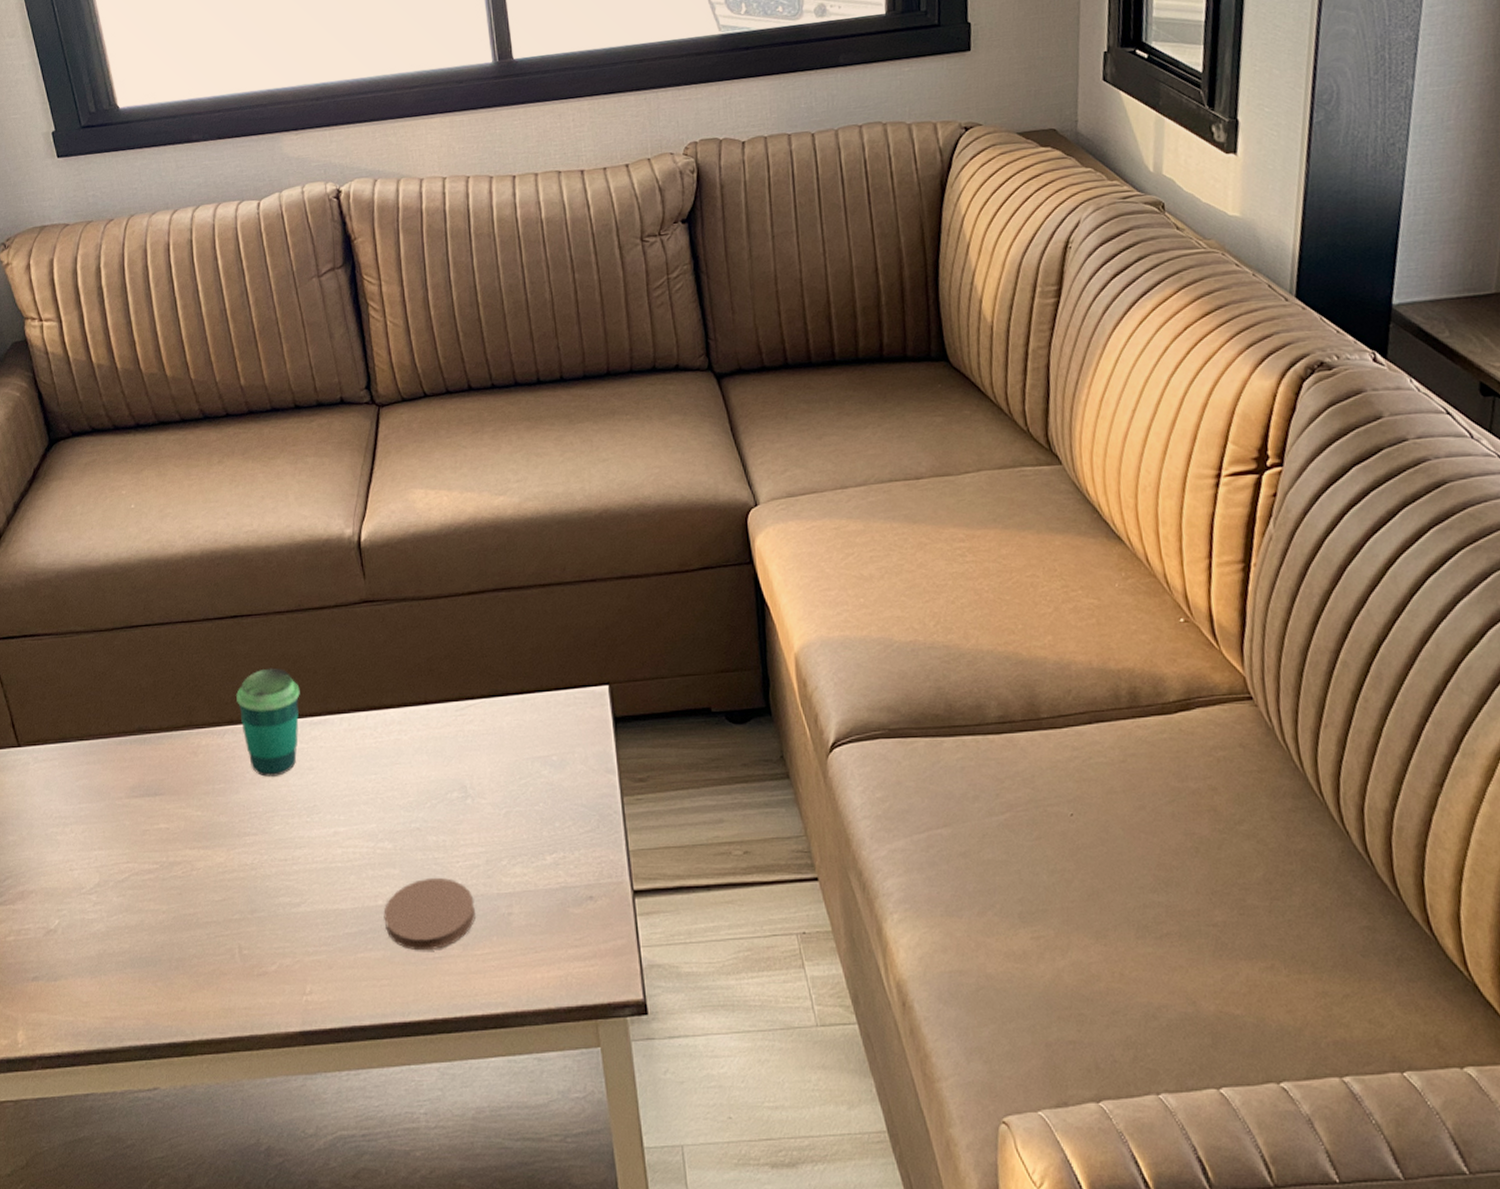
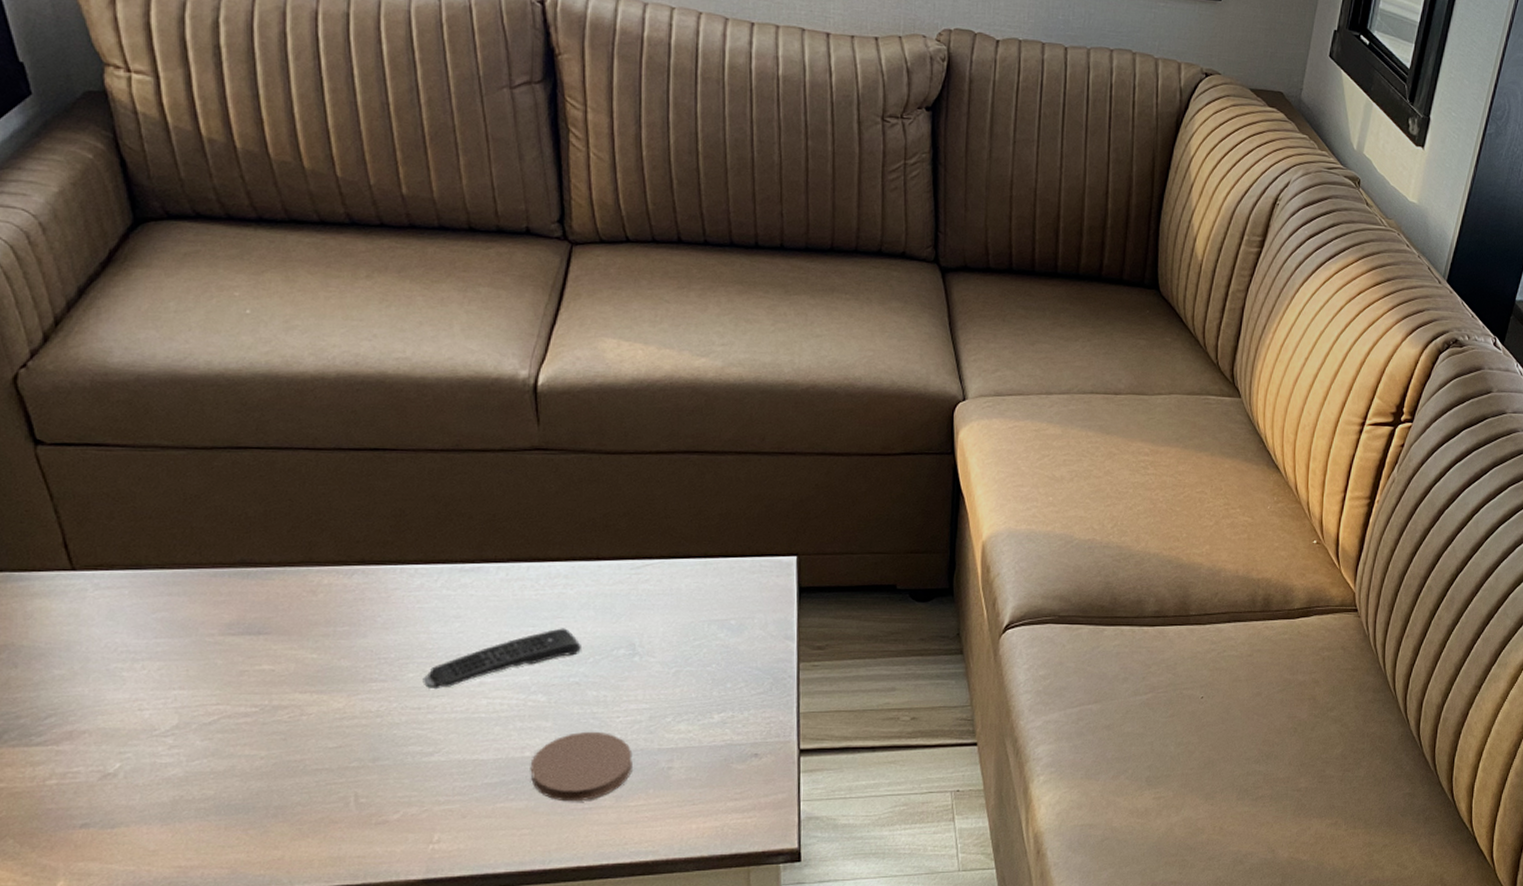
cup: present [236,668,300,777] -> none [371,508,451,622]
remote control: none [286,774,419,841] -> present [422,628,581,690]

